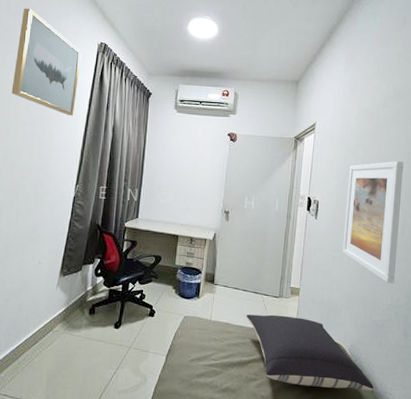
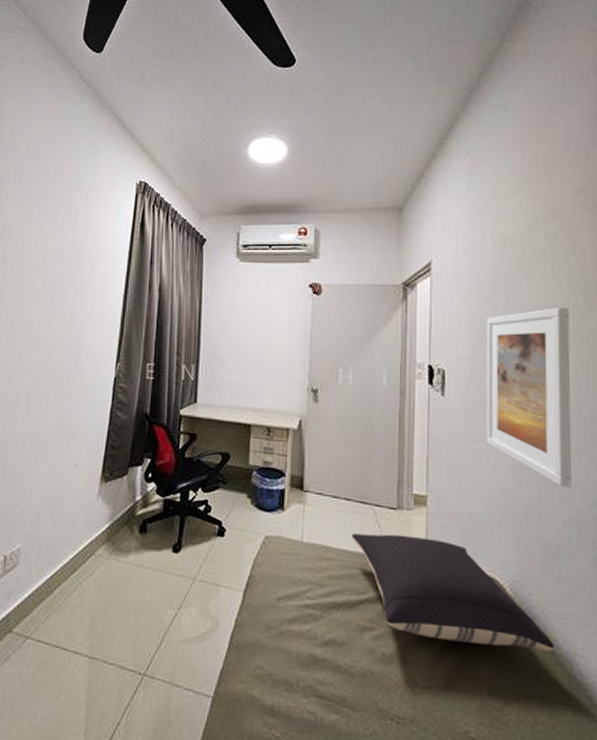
wall art: present [11,8,82,116] -> none [36,148,117,276]

